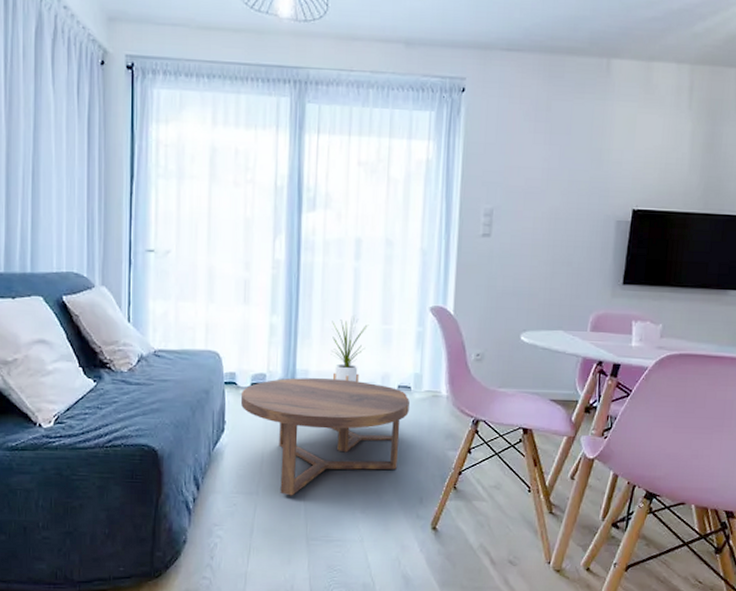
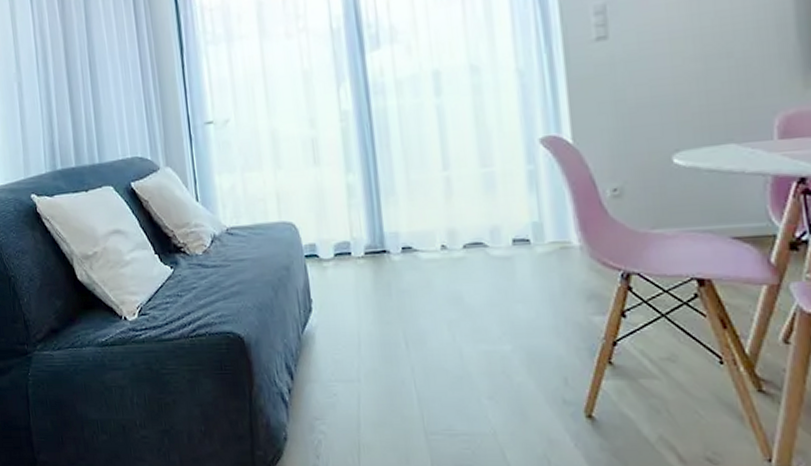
coffee table: present [240,378,409,496] -> none [325,238,532,382]
house plant: present [330,316,369,383] -> none [418,162,465,241]

